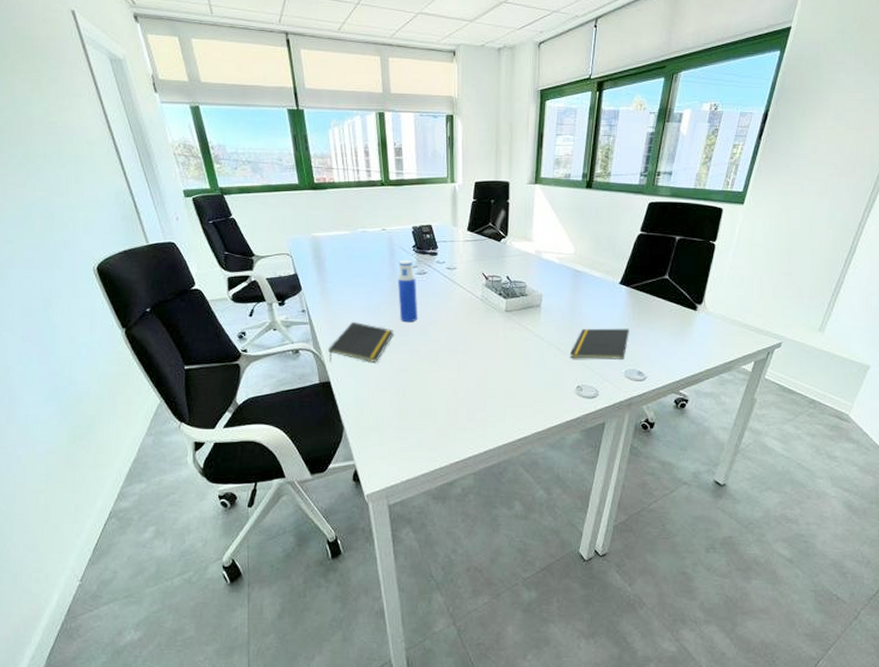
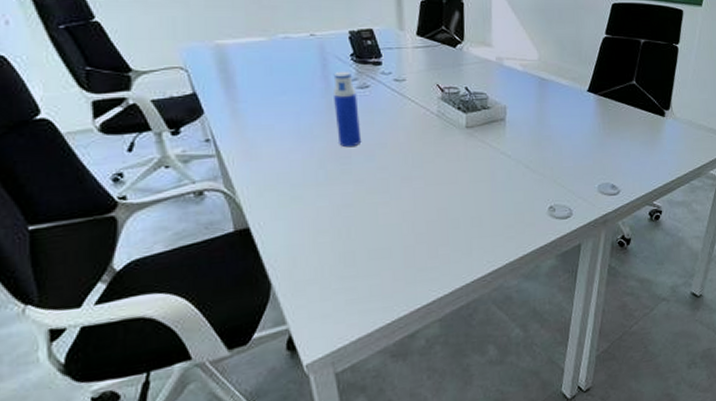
notepad: present [328,321,394,362] -> none [245,149,332,203]
notepad: present [570,328,629,359] -> none [540,139,600,176]

